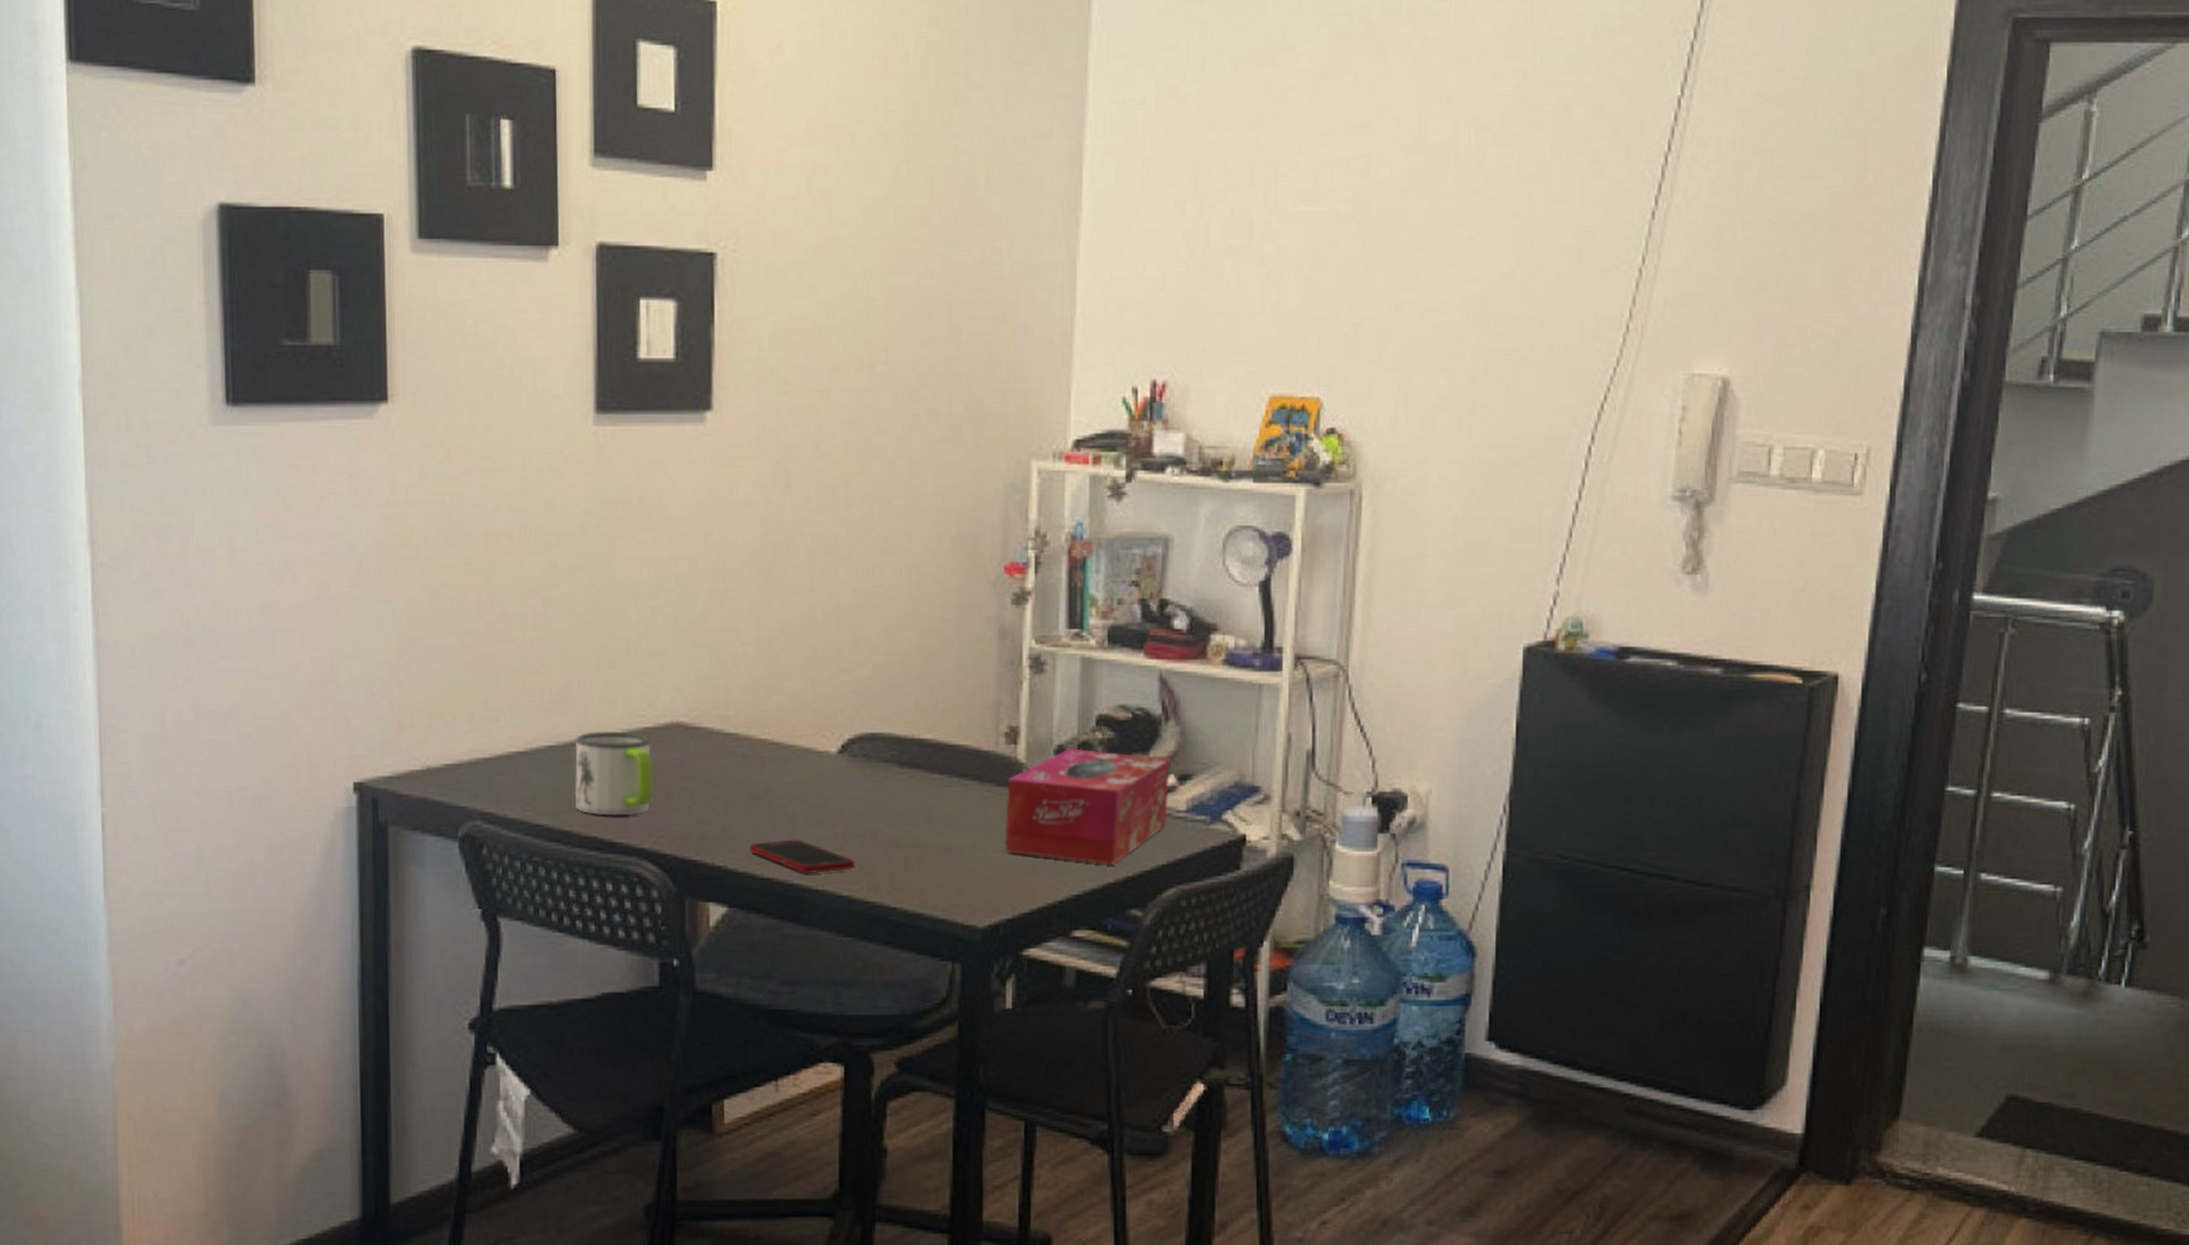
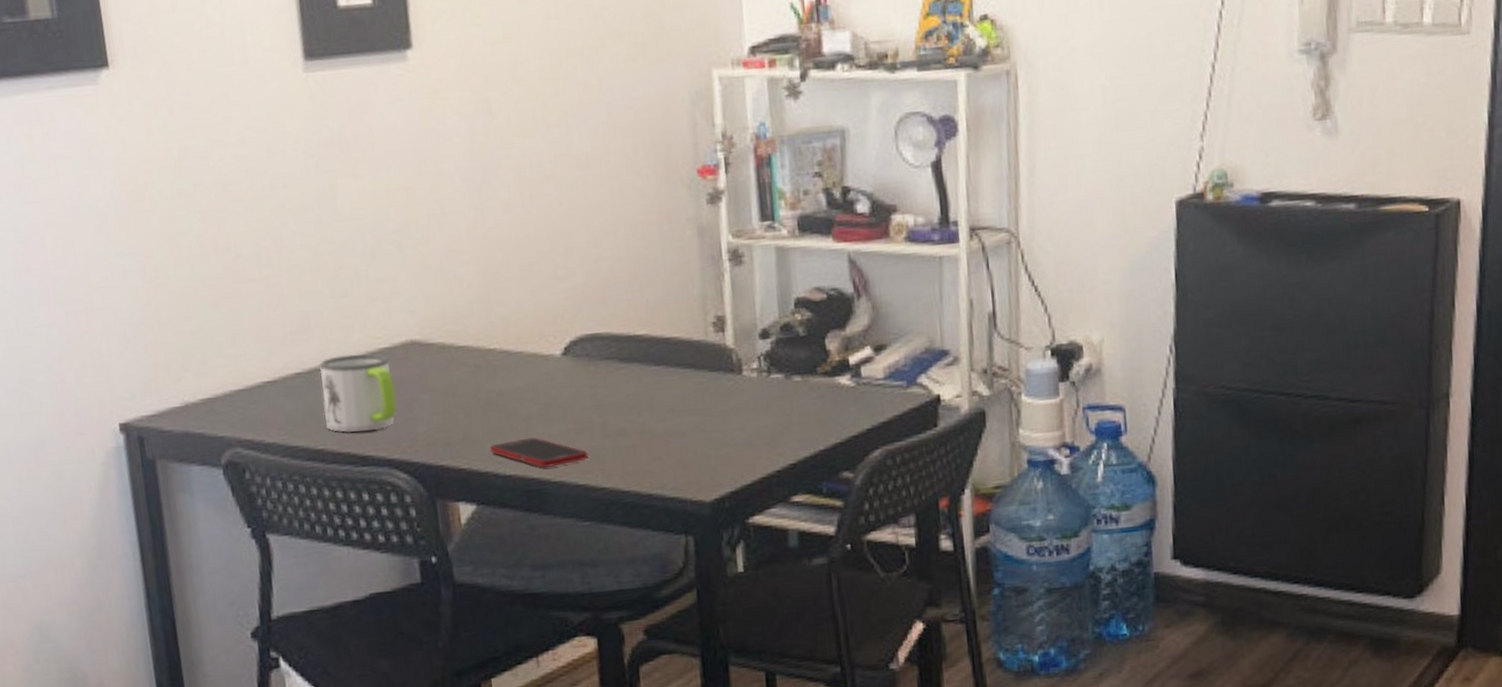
tissue box: present [1005,748,1170,865] -> none [720,330,868,434]

